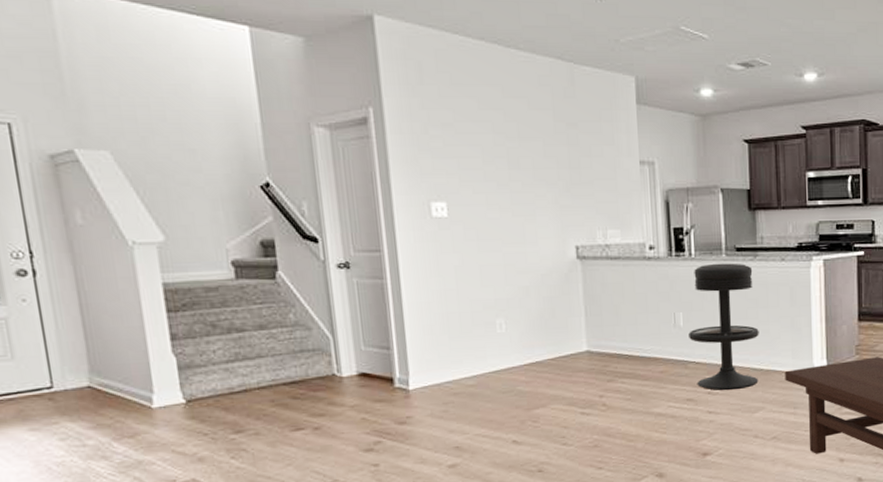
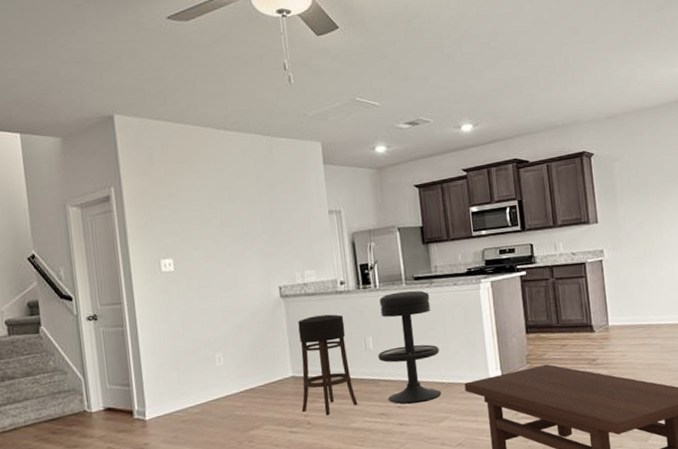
bar stool: none [596,283,662,398] -> present [298,314,358,416]

